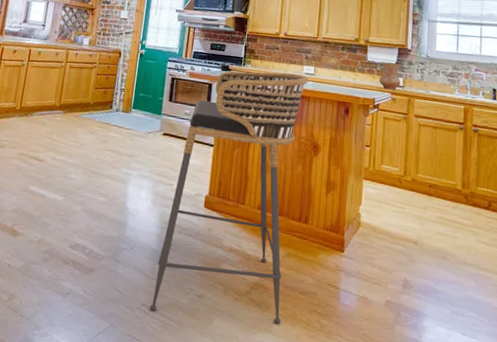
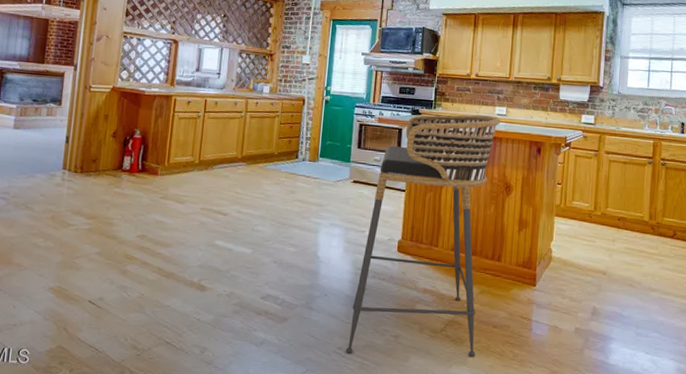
ceramic jug: present [379,62,402,91] -> none [571,100,594,129]

